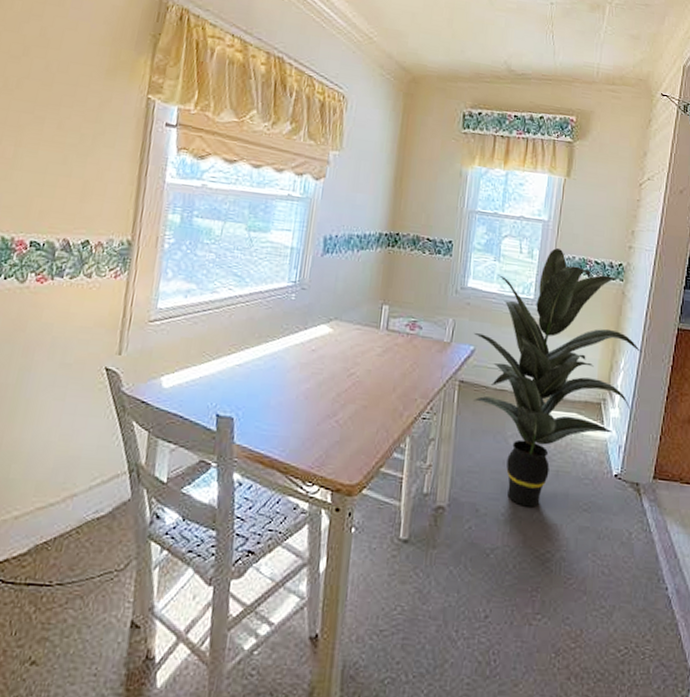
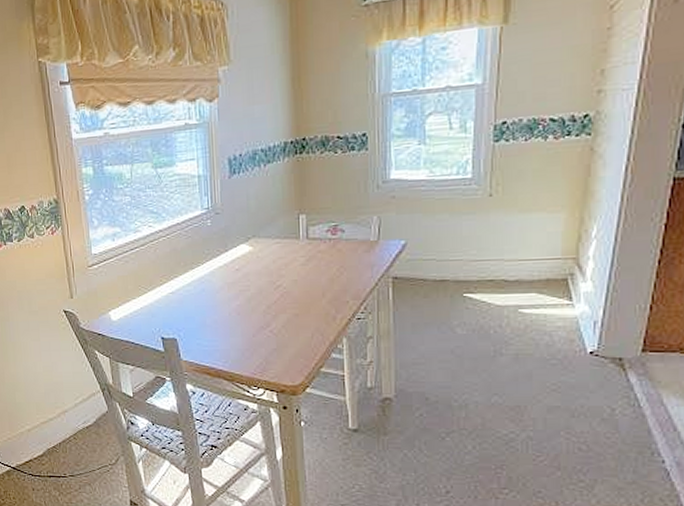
indoor plant: present [473,248,643,507] -> none [402,114,623,392]

